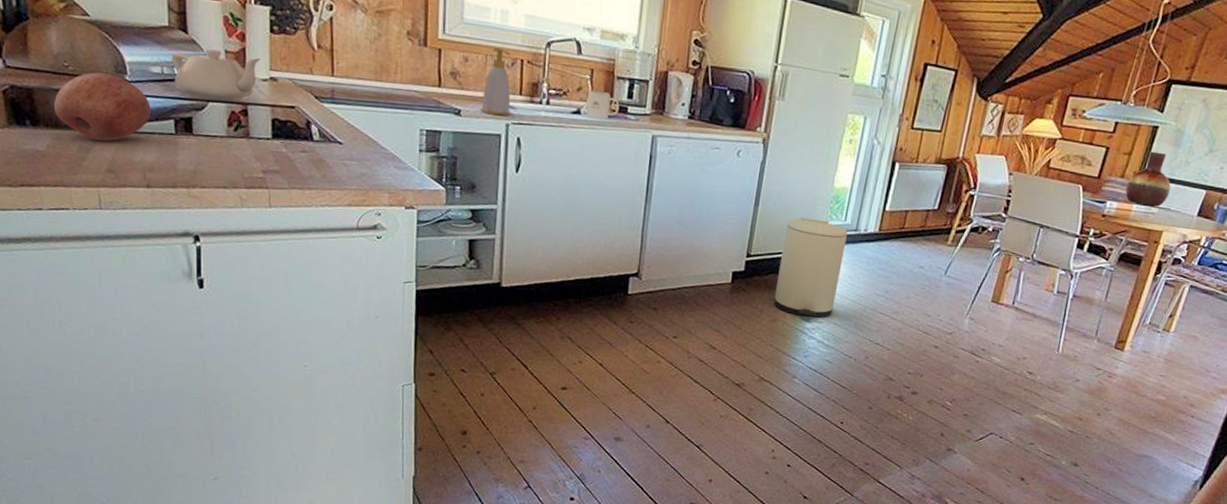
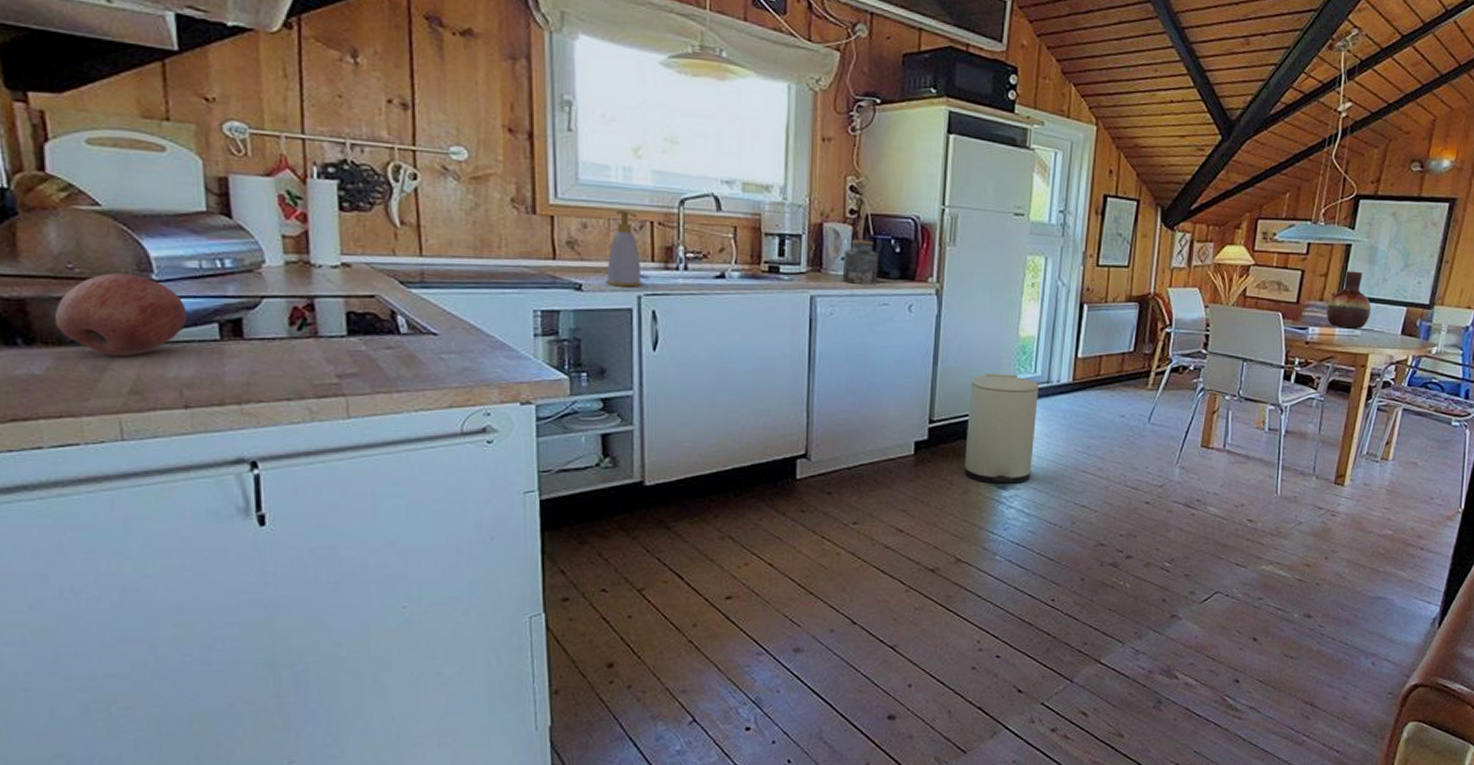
teapot: present [171,49,261,102] -> none [211,235,329,297]
mug: present [586,89,620,121] -> none [731,249,770,284]
jar: none [681,88,716,130] -> present [842,239,880,285]

